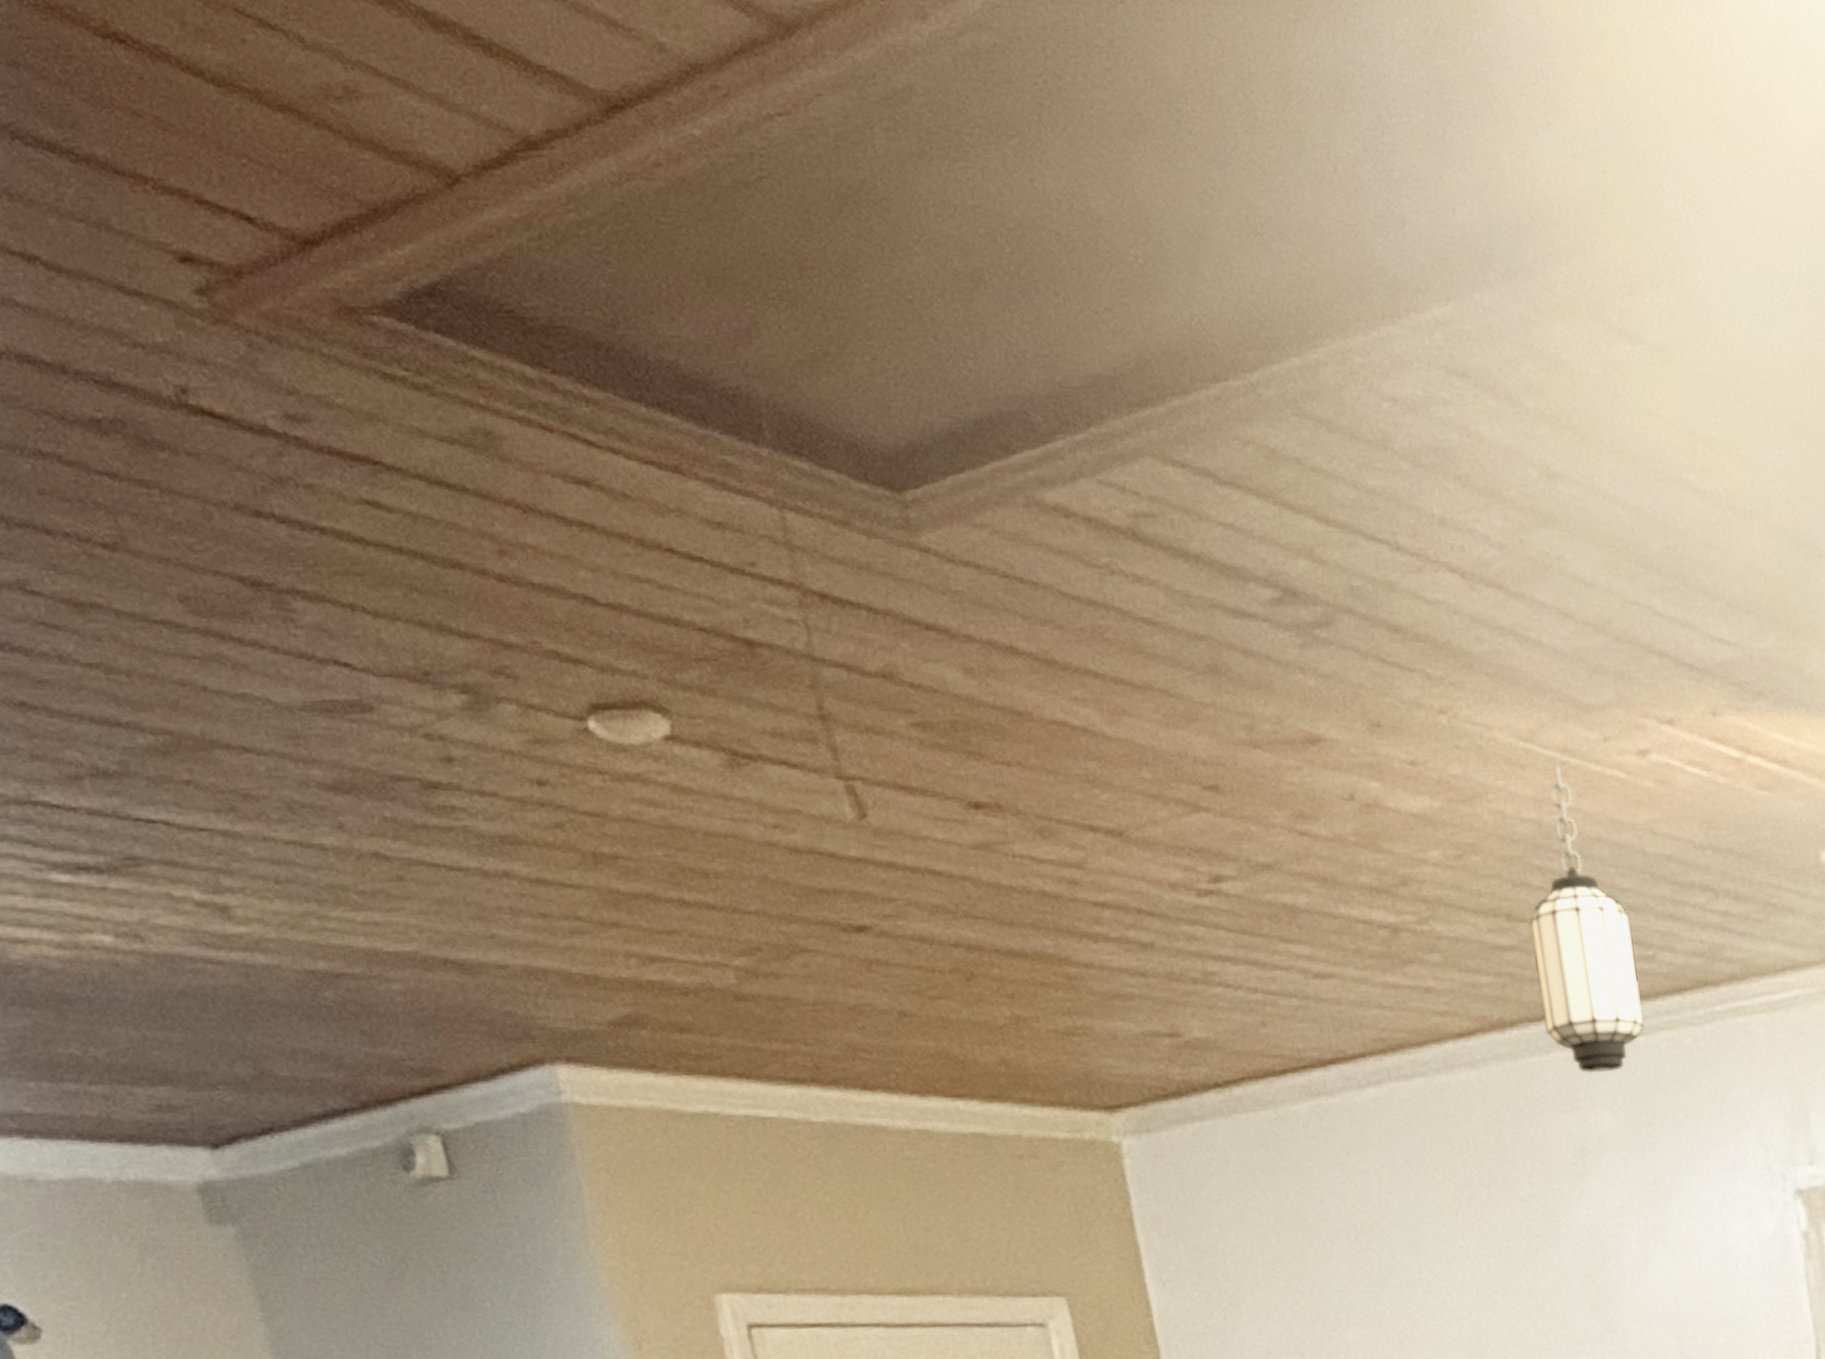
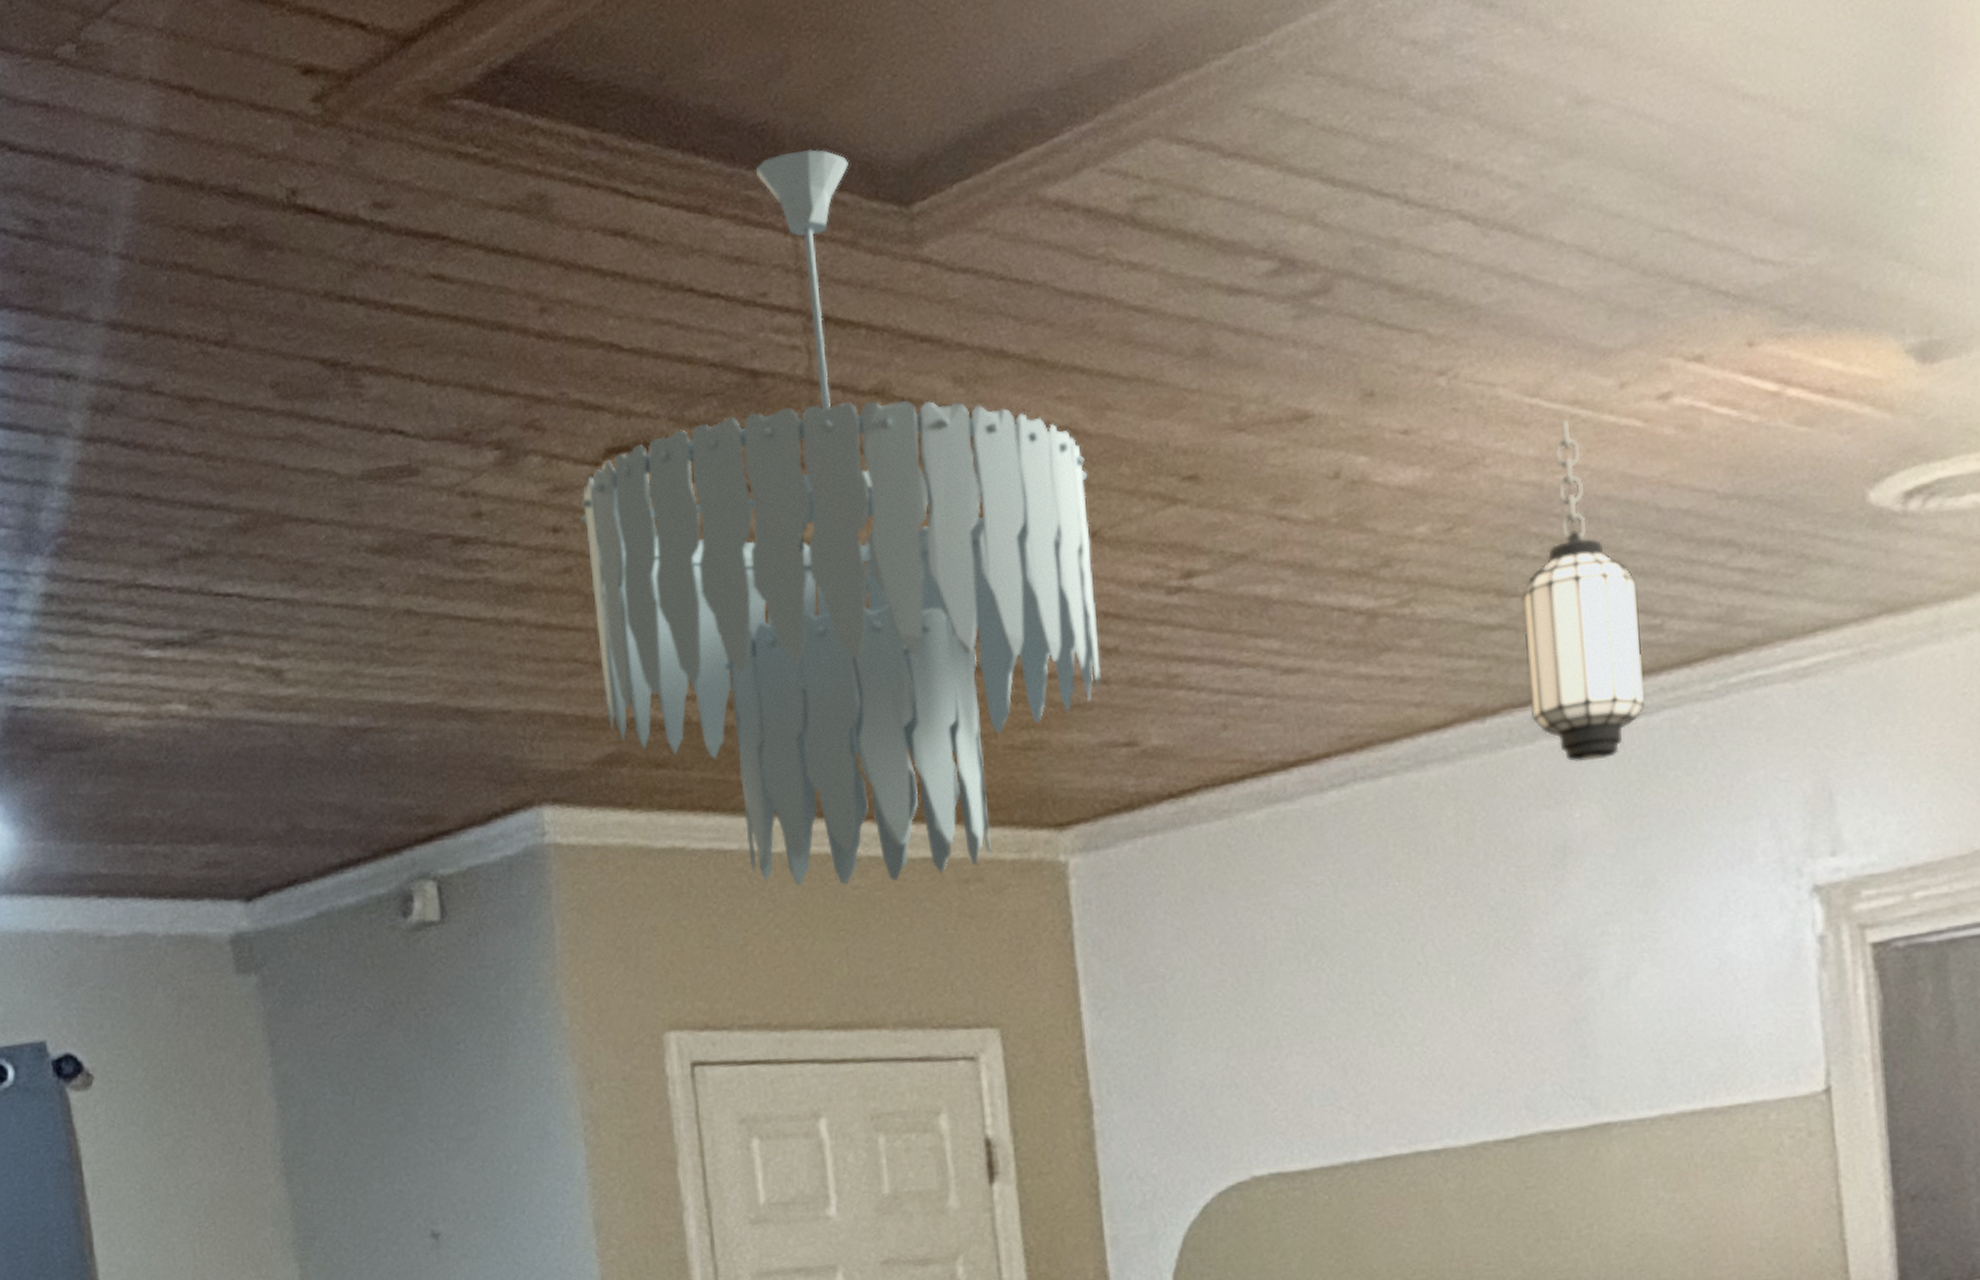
ceiling light fixture: none [568,422,1140,1156] -> present [581,149,1101,886]

